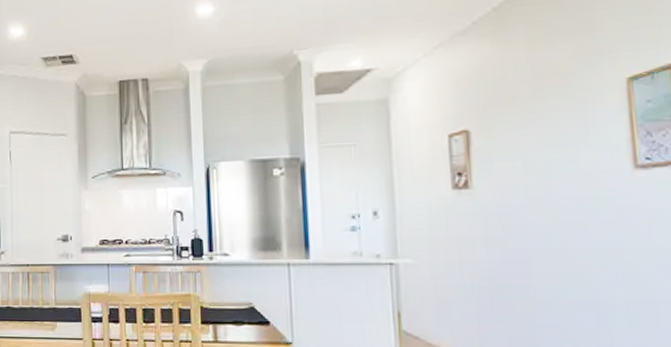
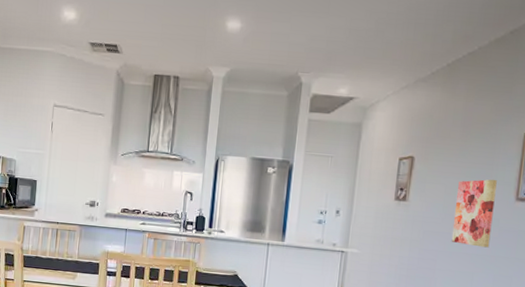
wall art: none [541,144,608,238] -> present [451,179,497,248]

